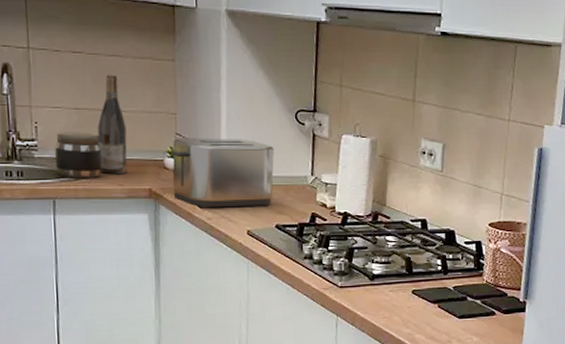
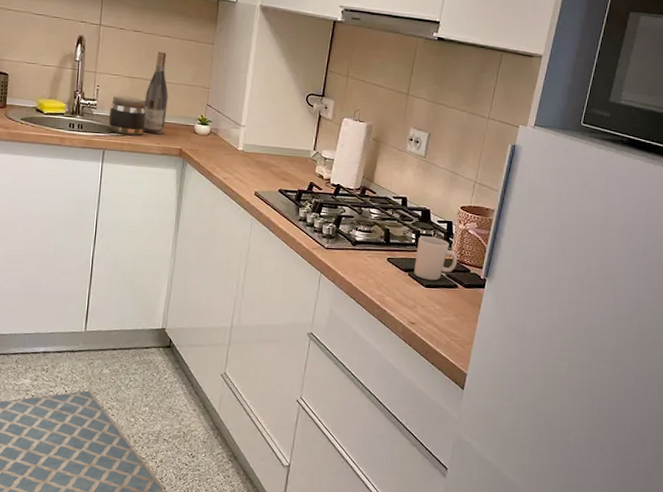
toaster: present [172,138,274,208] -> none [198,108,285,172]
mug: none [444,260,491,310] -> present [414,236,457,281]

